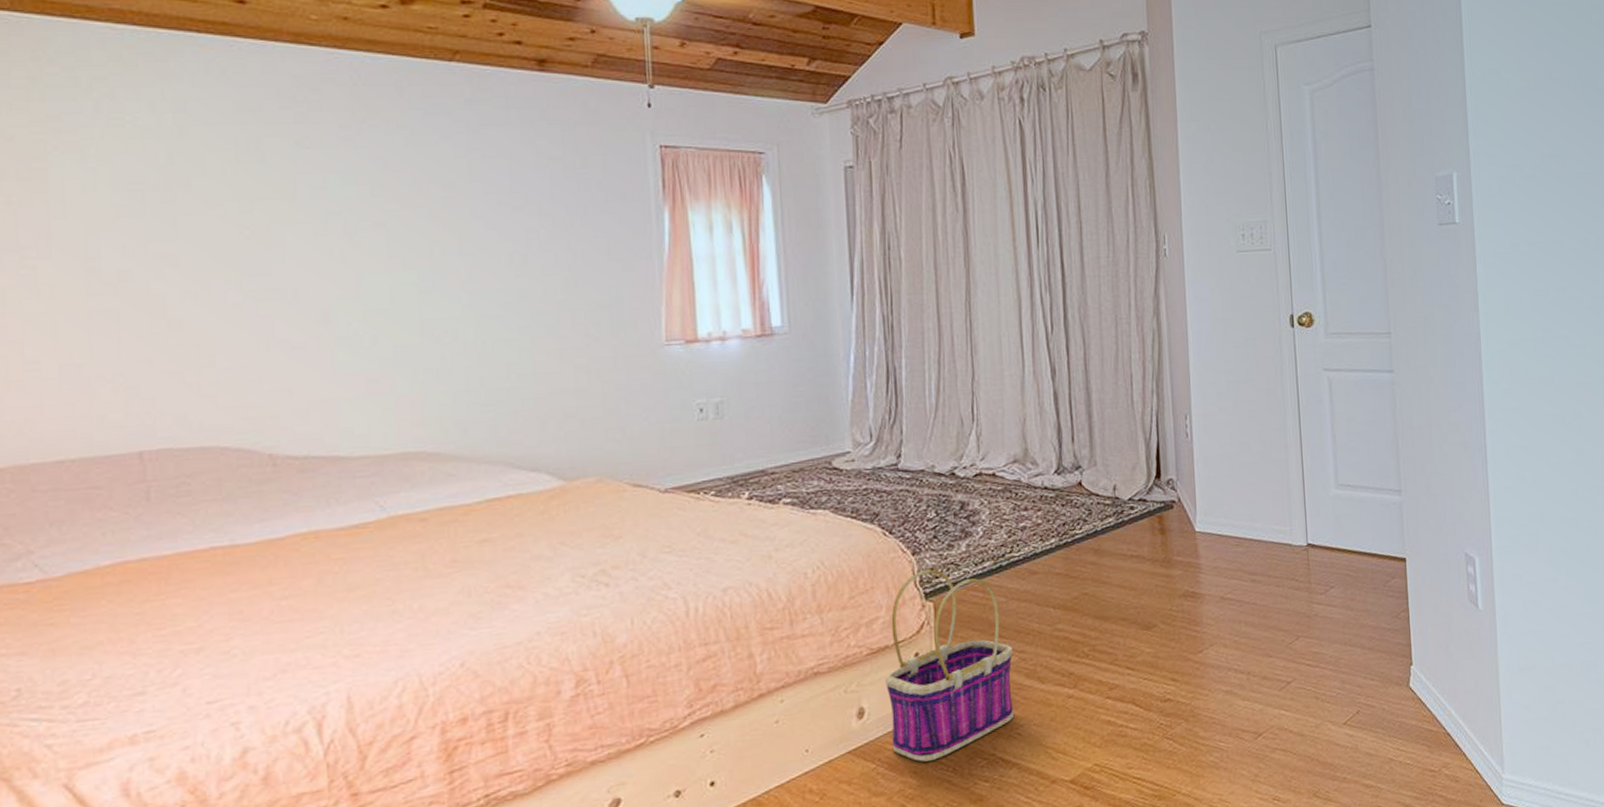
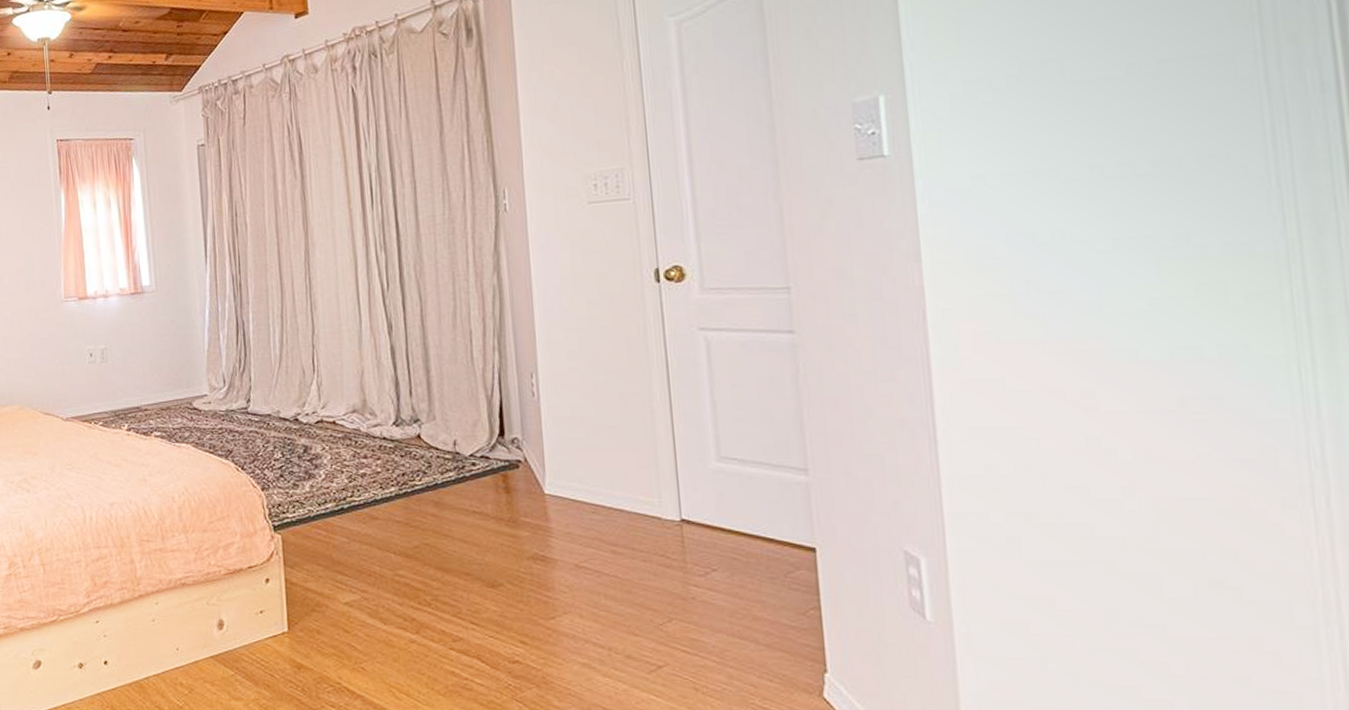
basket: present [885,569,1015,762] -> none [241,505,358,678]

